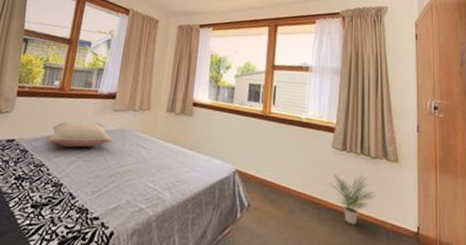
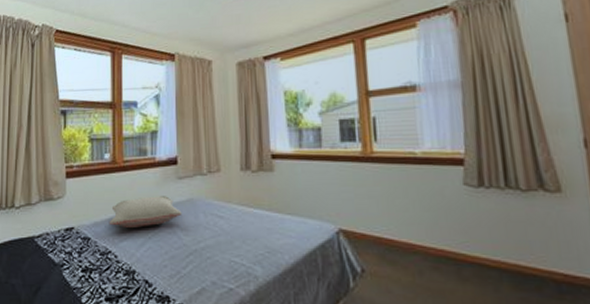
potted plant: present [329,173,377,225] -> none [466,215,536,281]

